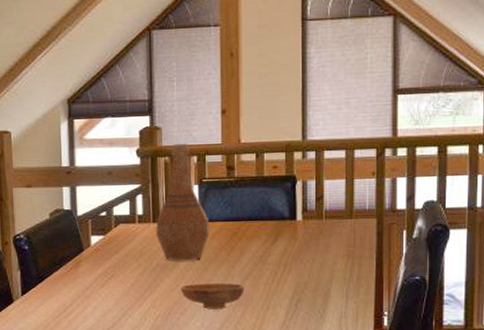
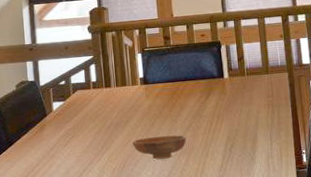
vase: present [156,144,210,260] -> none [108,20,154,119]

